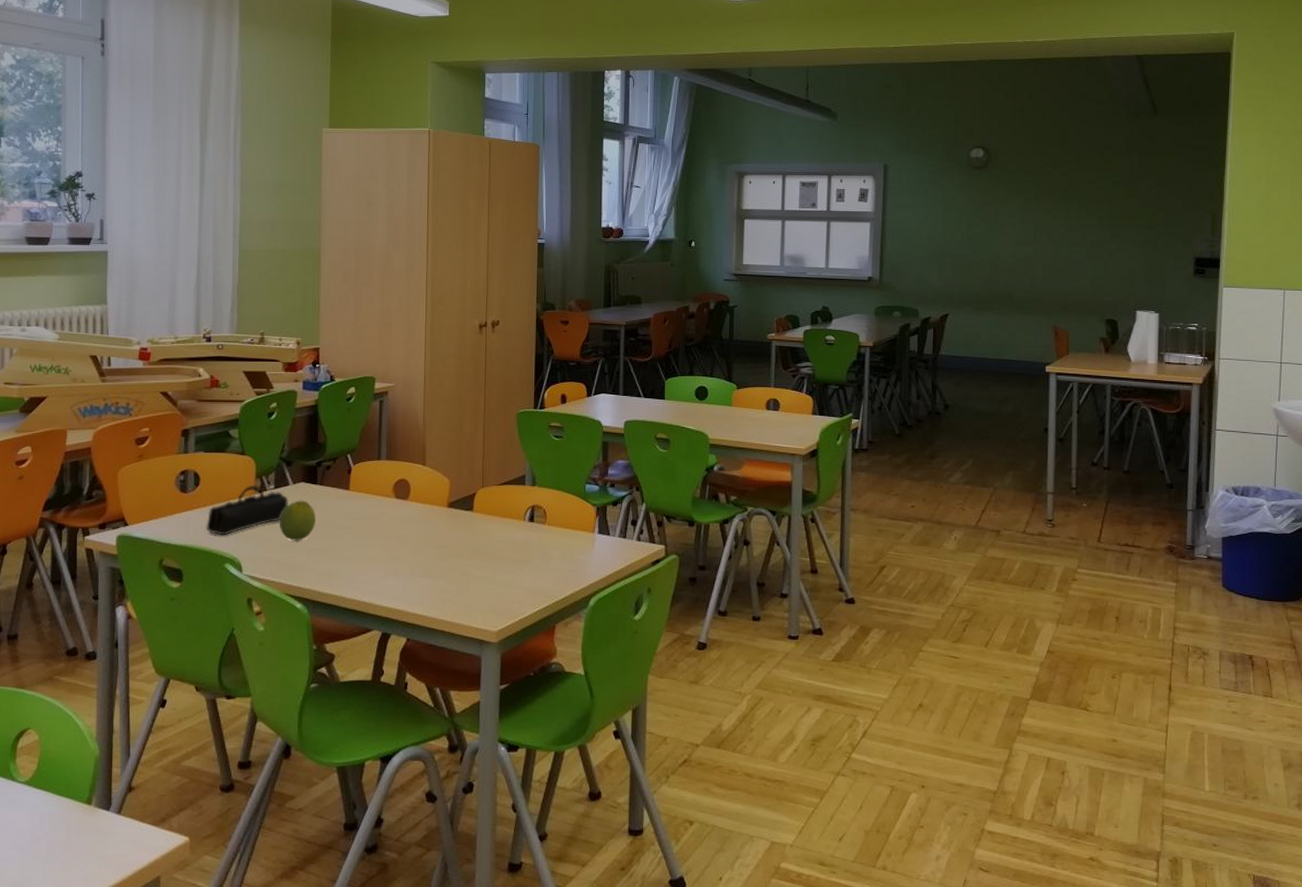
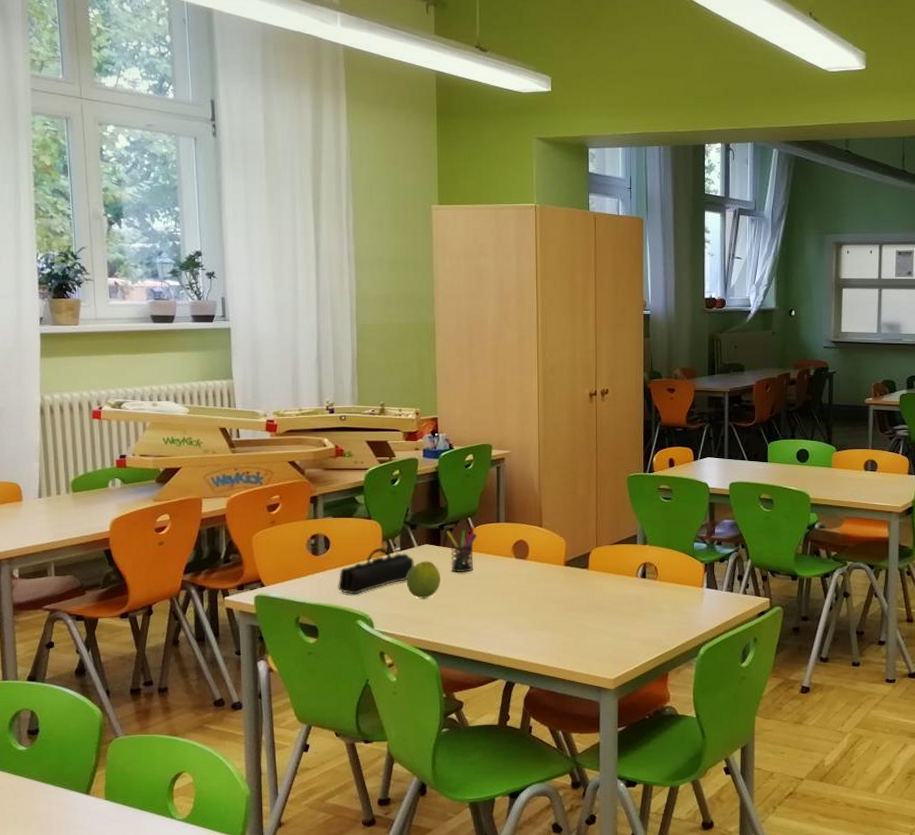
pen holder: none [324,464,357,514] -> present [447,527,478,573]

